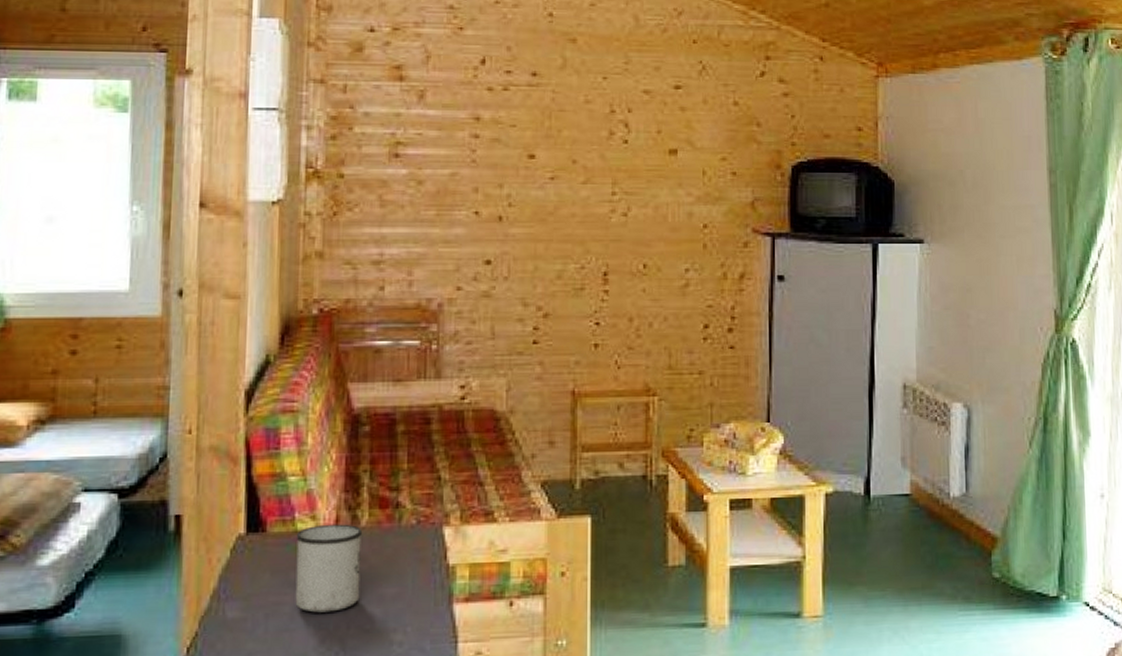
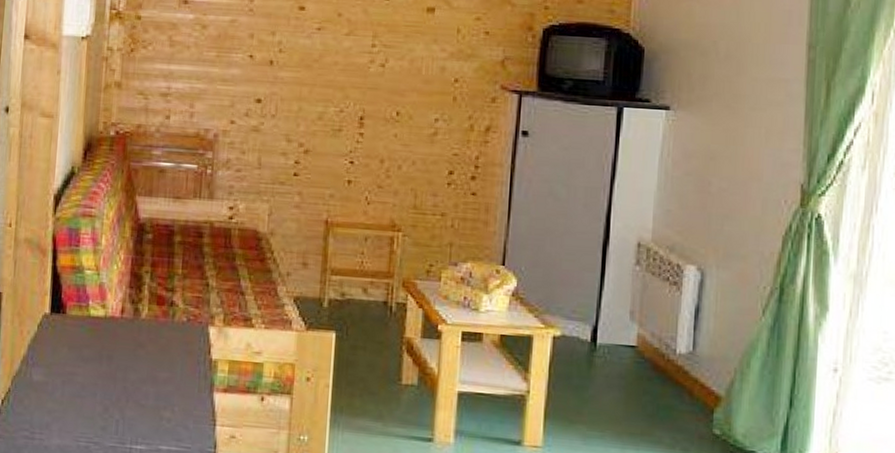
mug: present [295,524,362,613] -> none [86,313,142,387]

